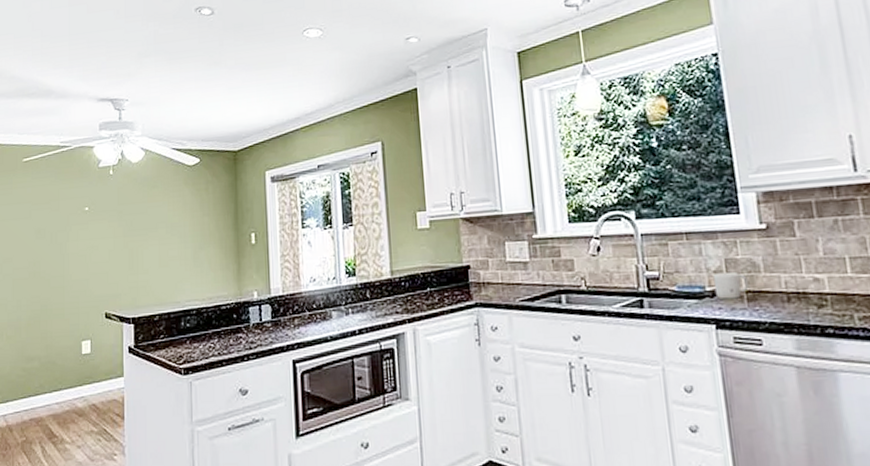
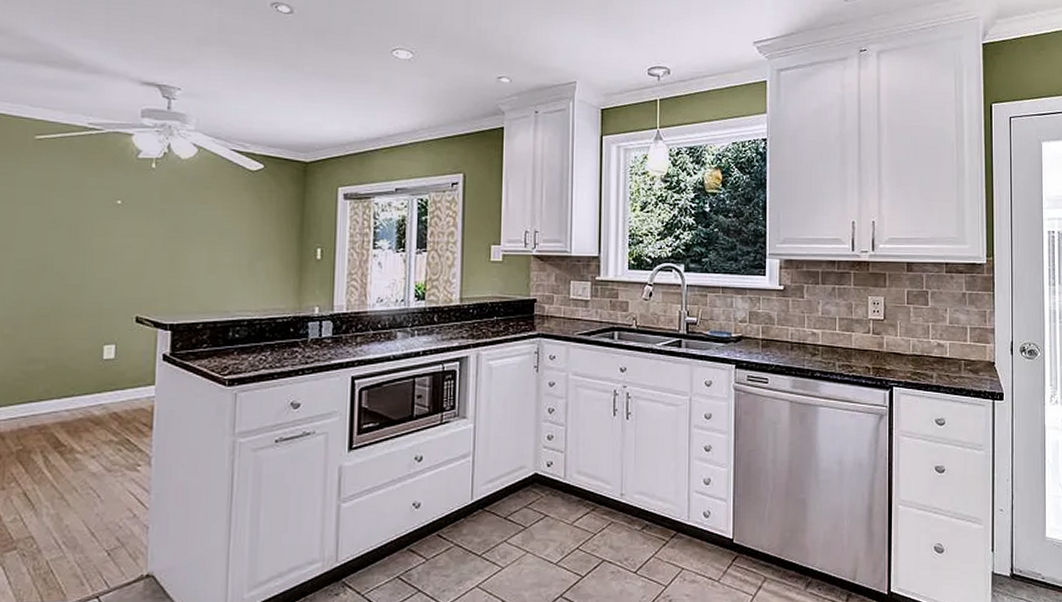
mug: present [712,271,749,300] -> none [738,322,764,345]

